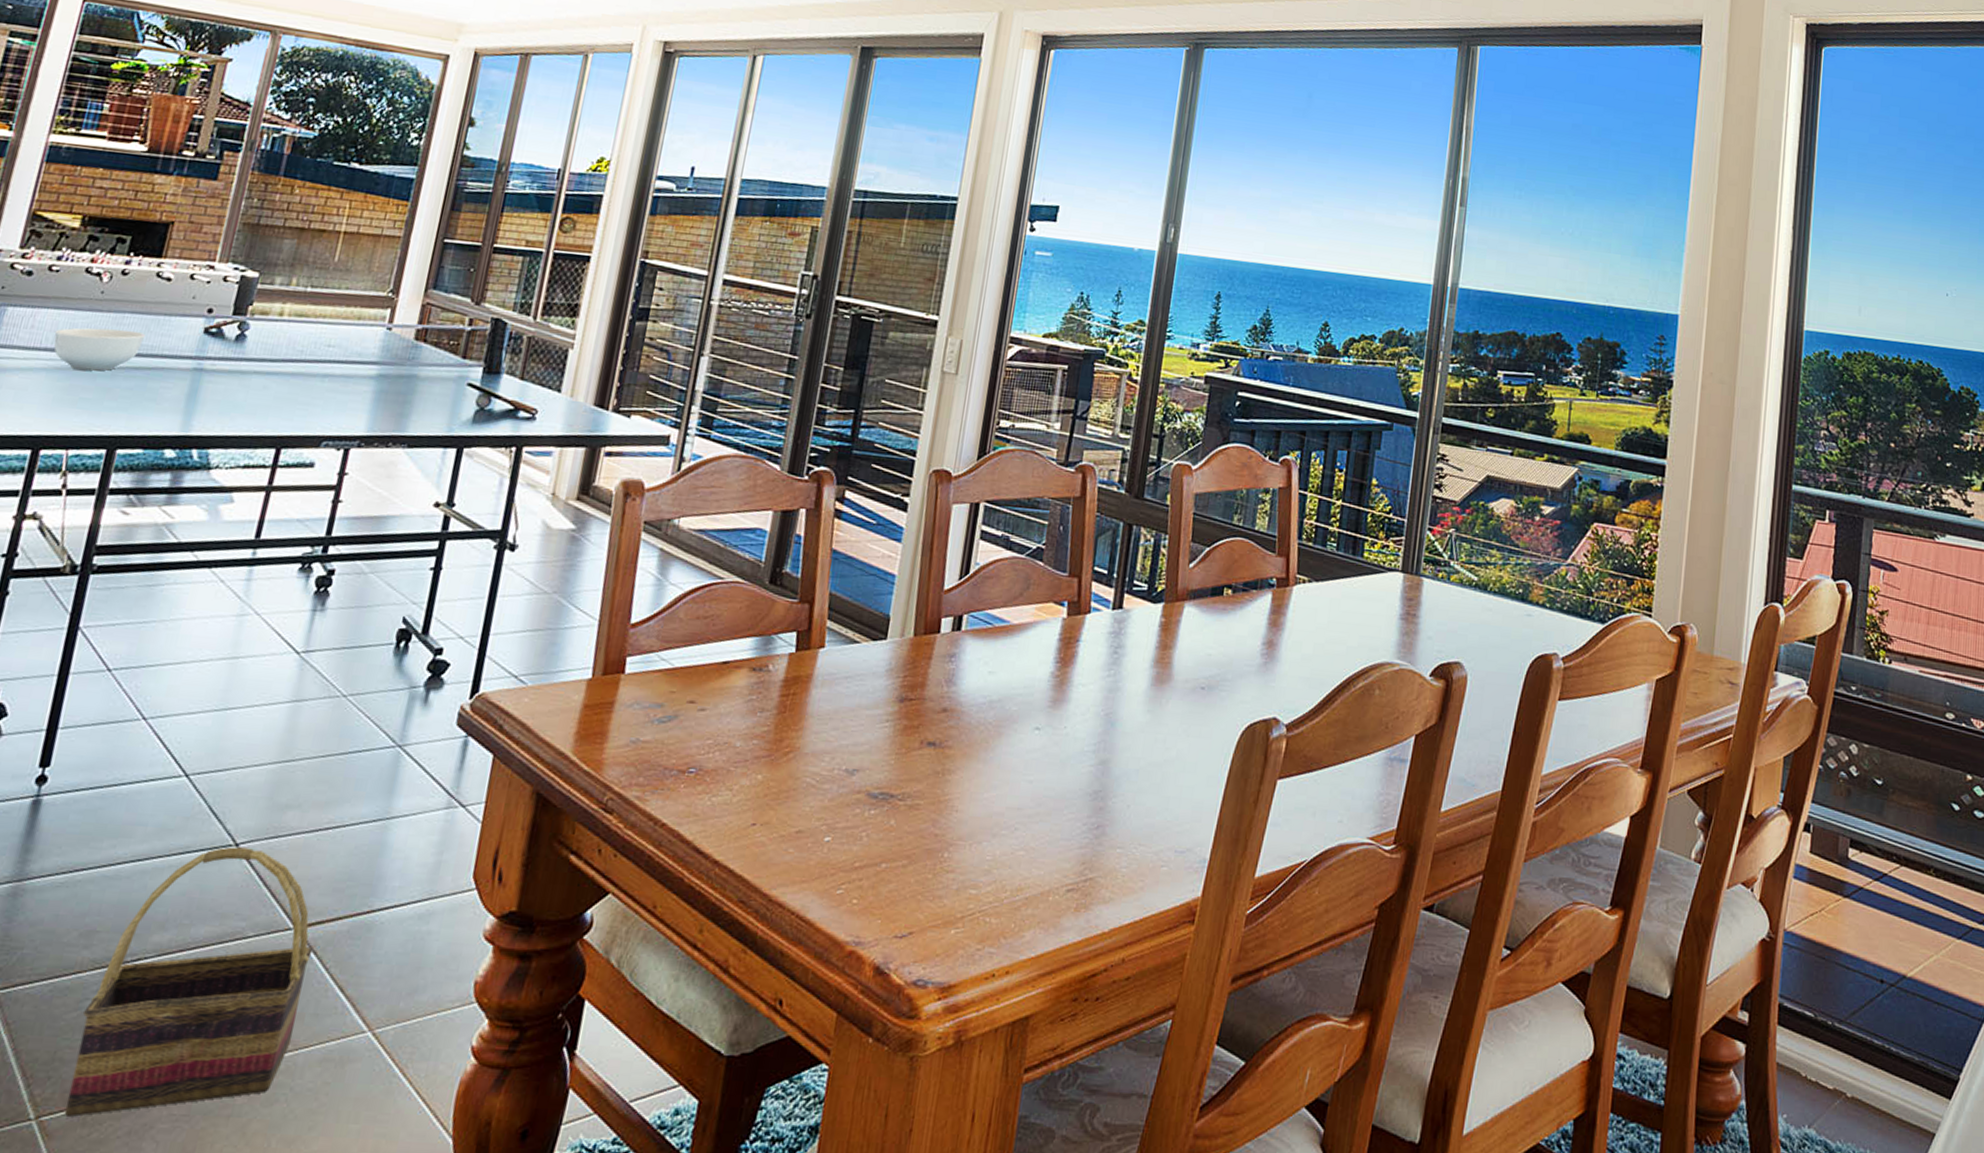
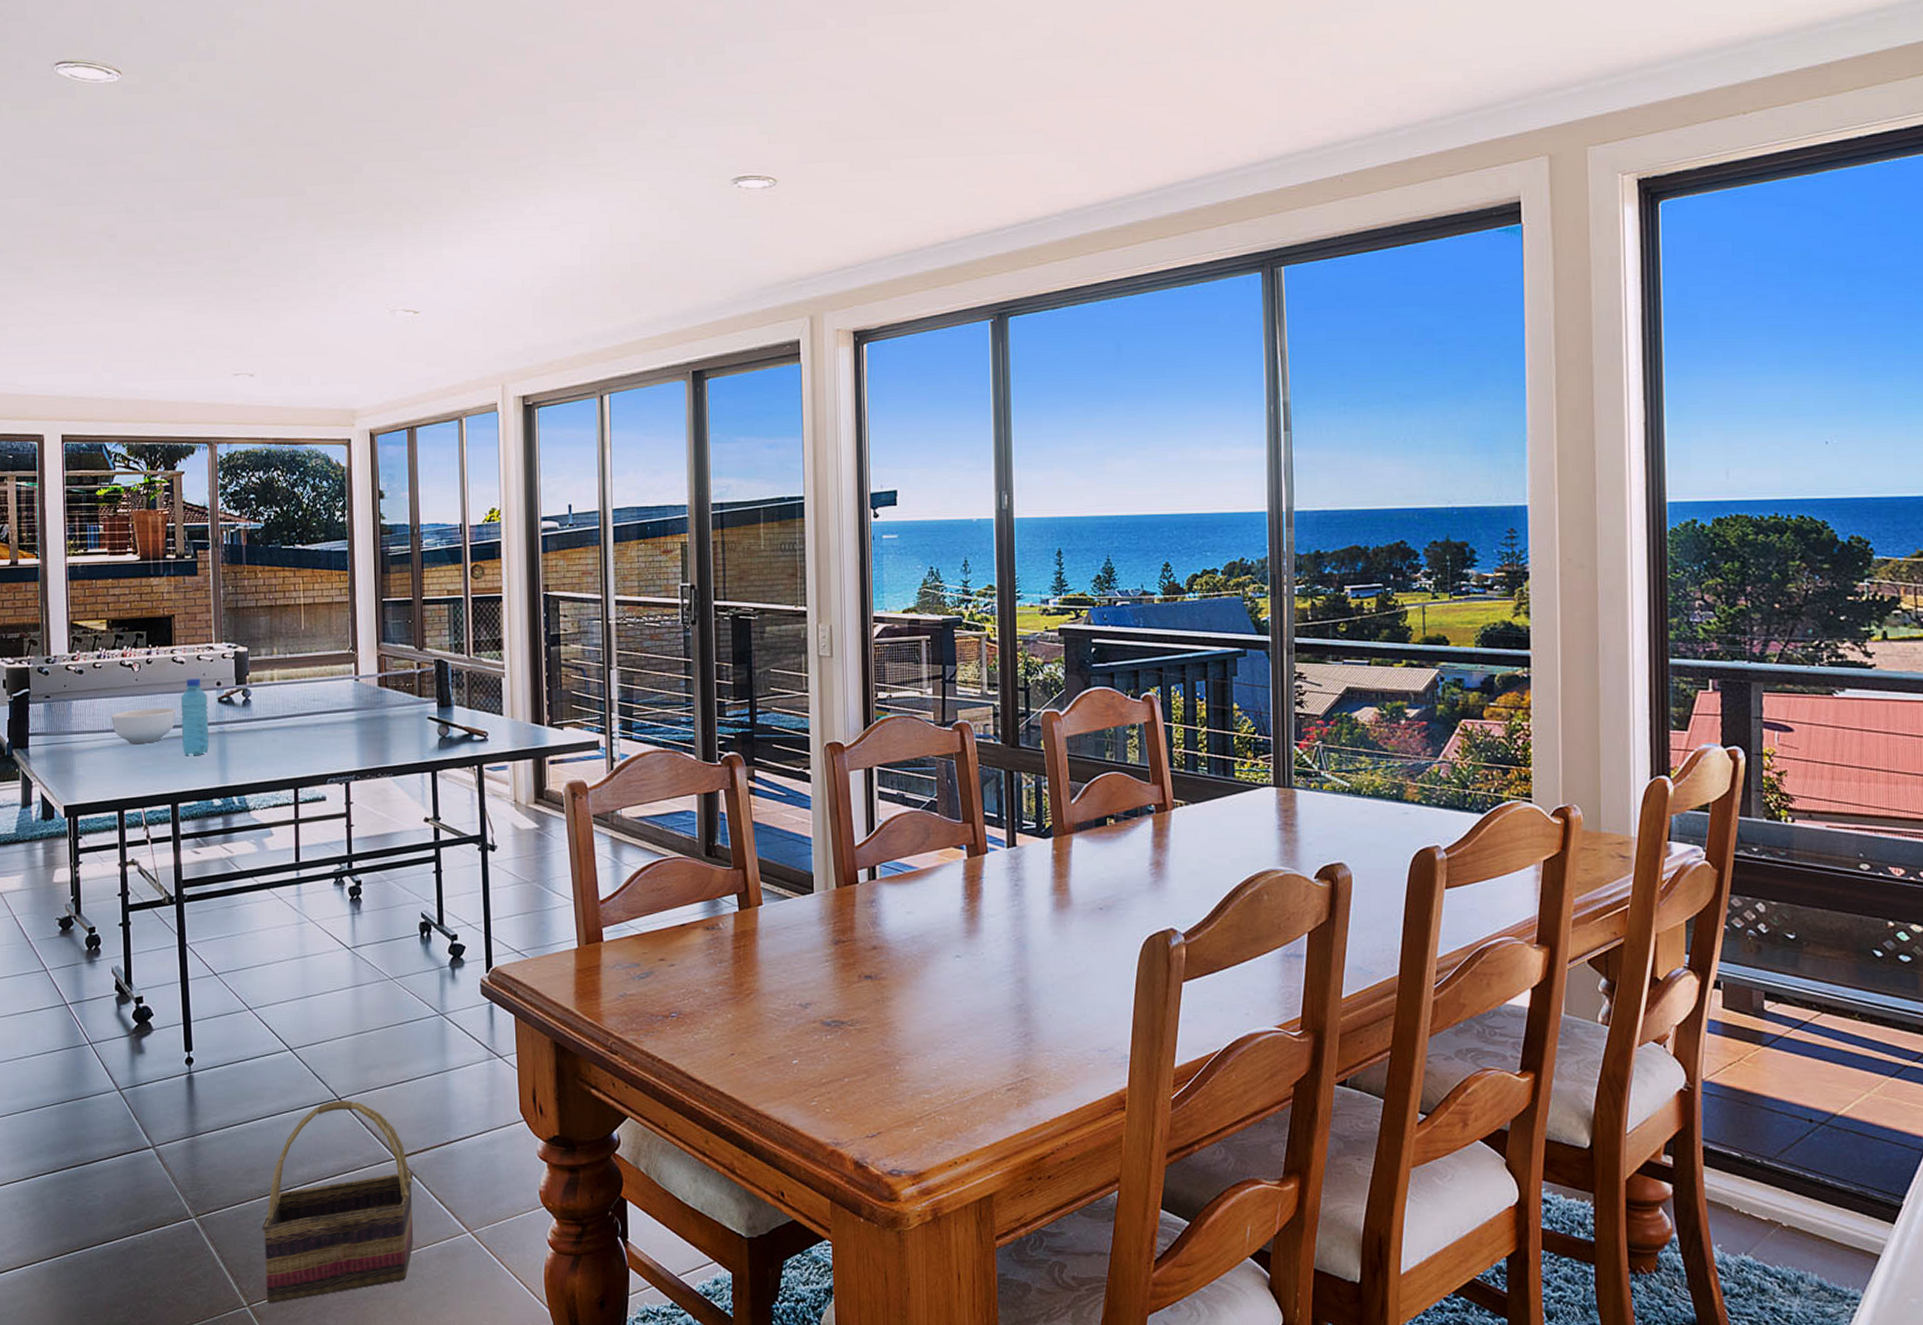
water bottle: none [140,299,192,394] -> present [180,678,210,756]

